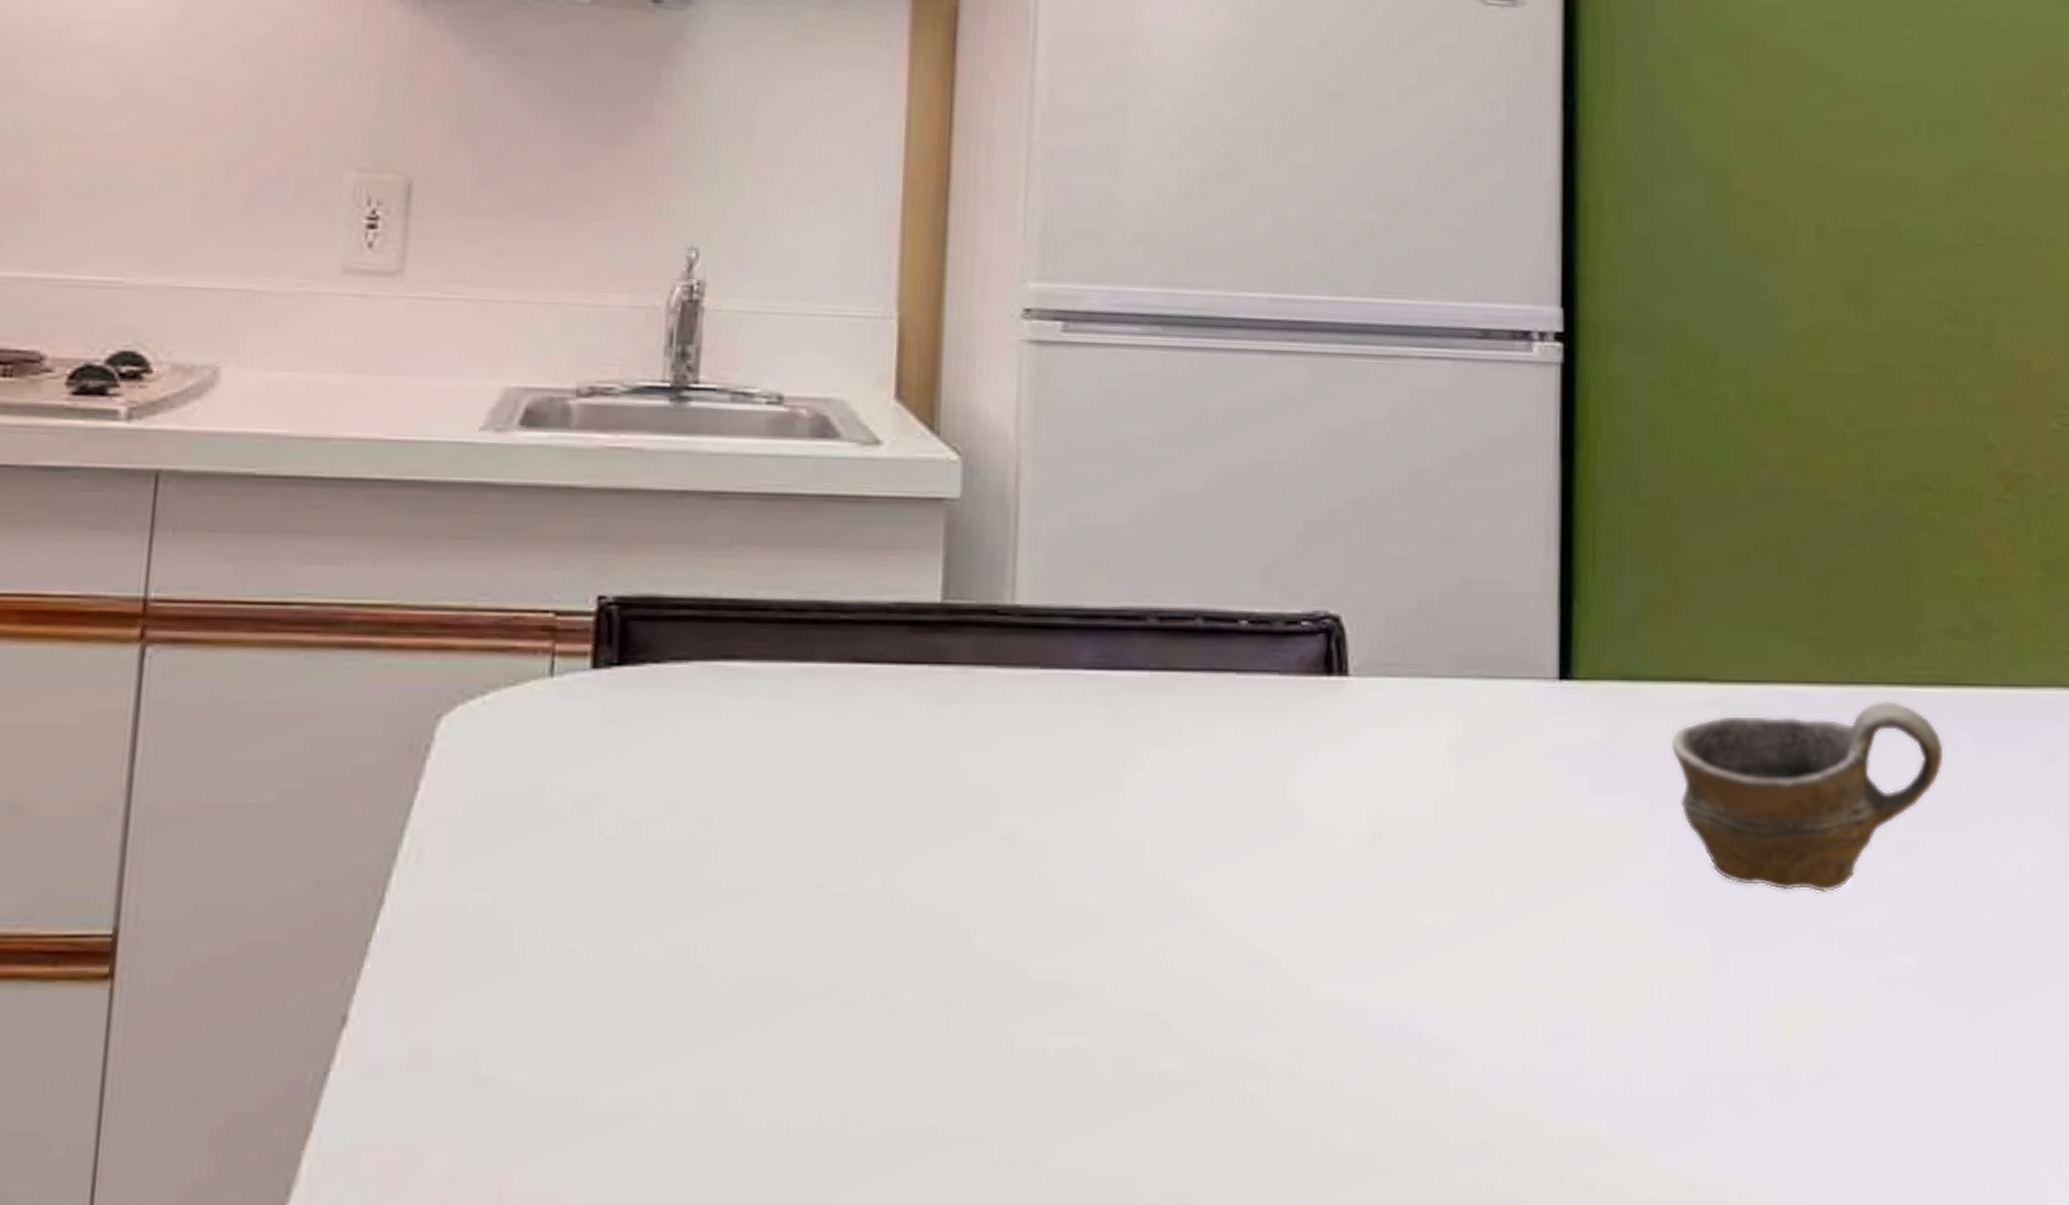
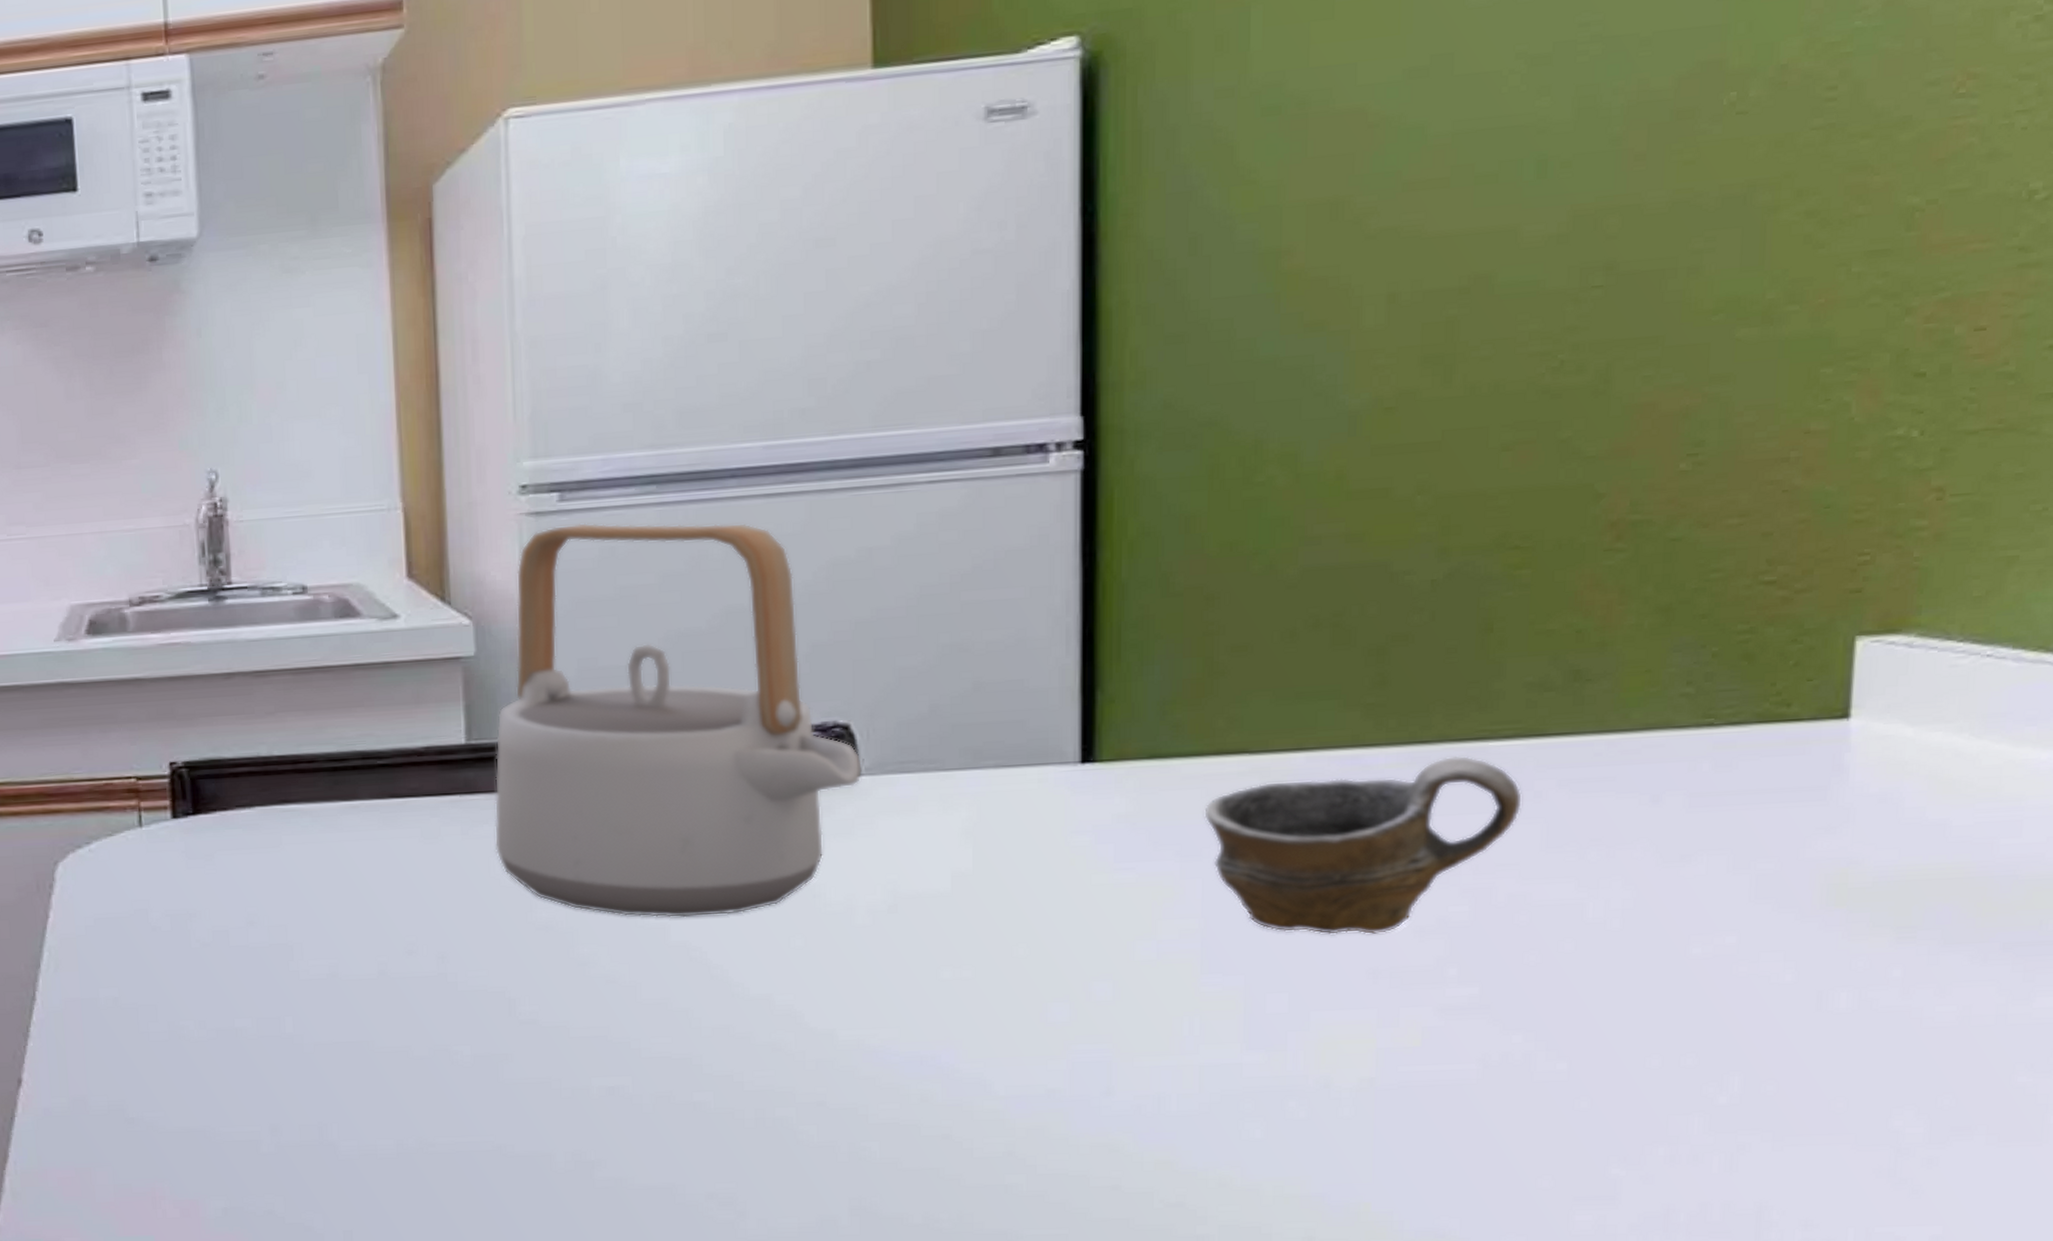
teapot: none [962,358,1352,834] -> present [494,522,863,918]

